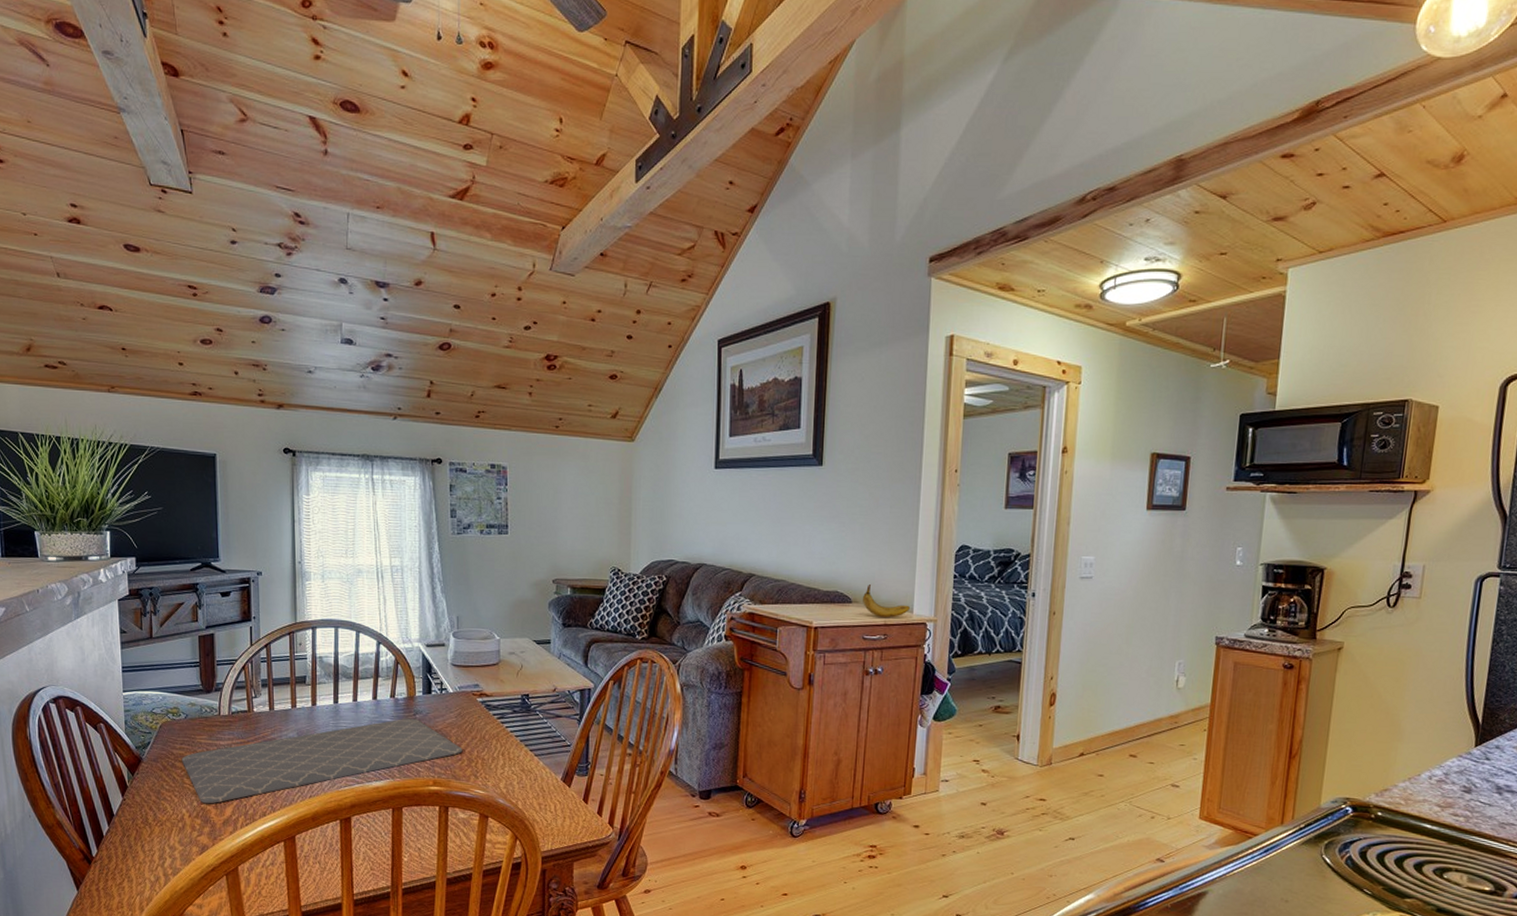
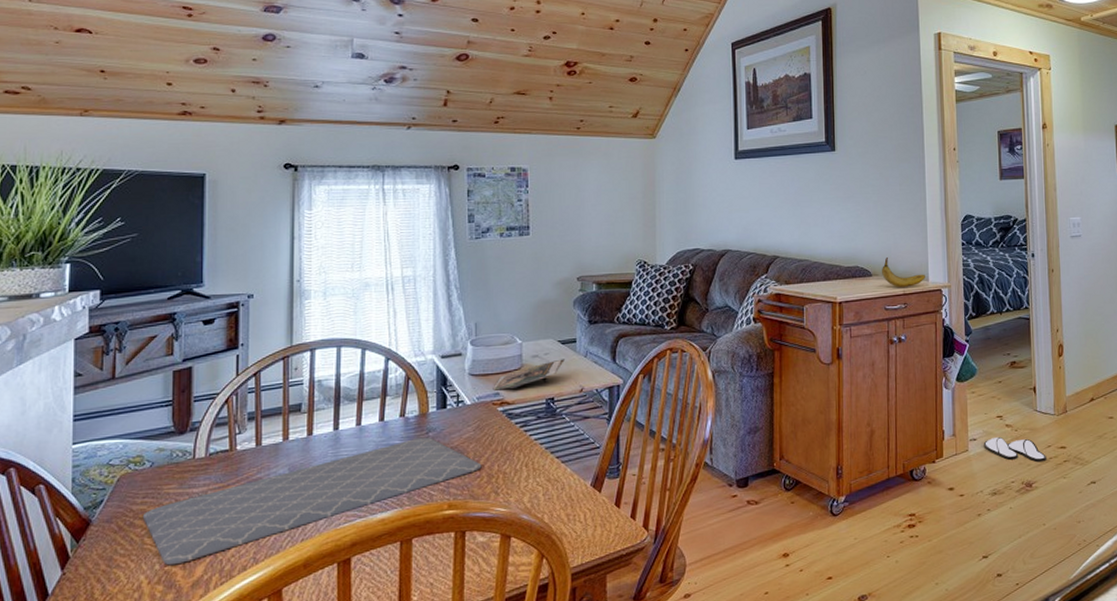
magazine: none [473,658,540,682] -> present [493,359,566,391]
slippers: none [955,781,1023,811] -> present [983,437,1046,462]

